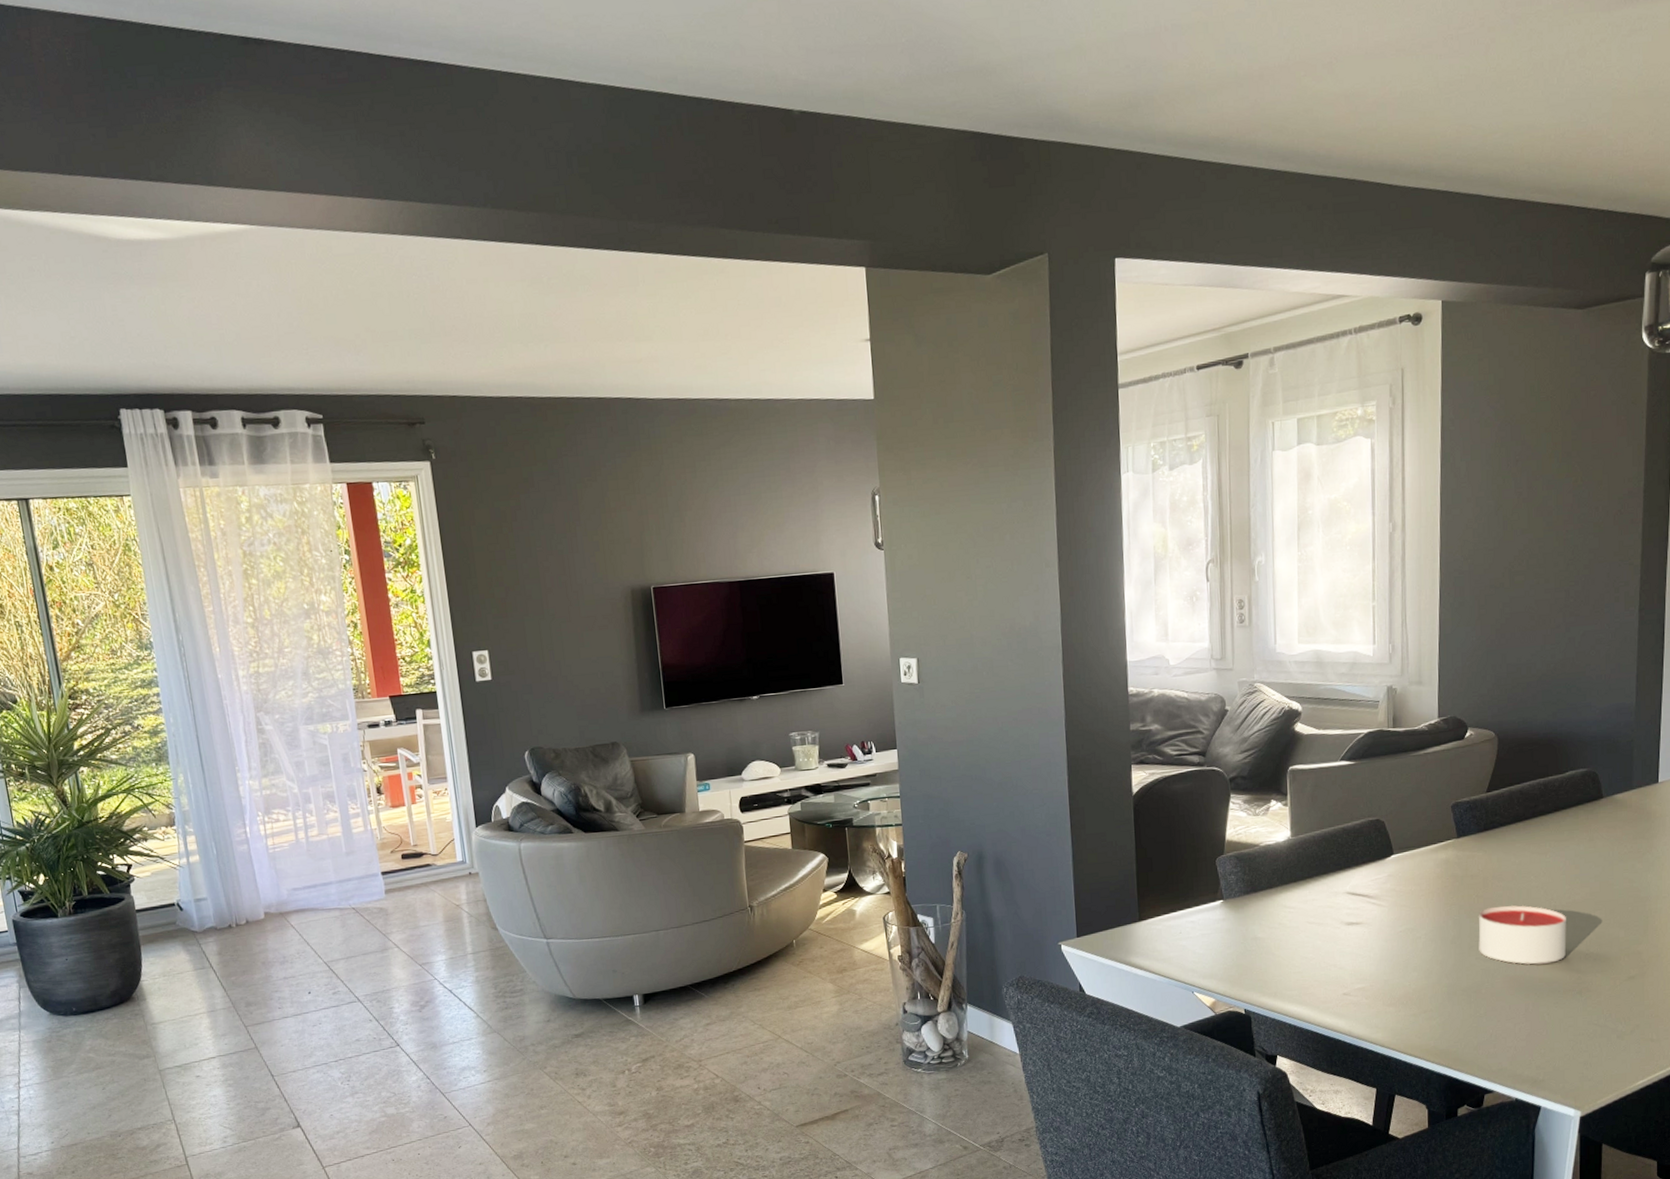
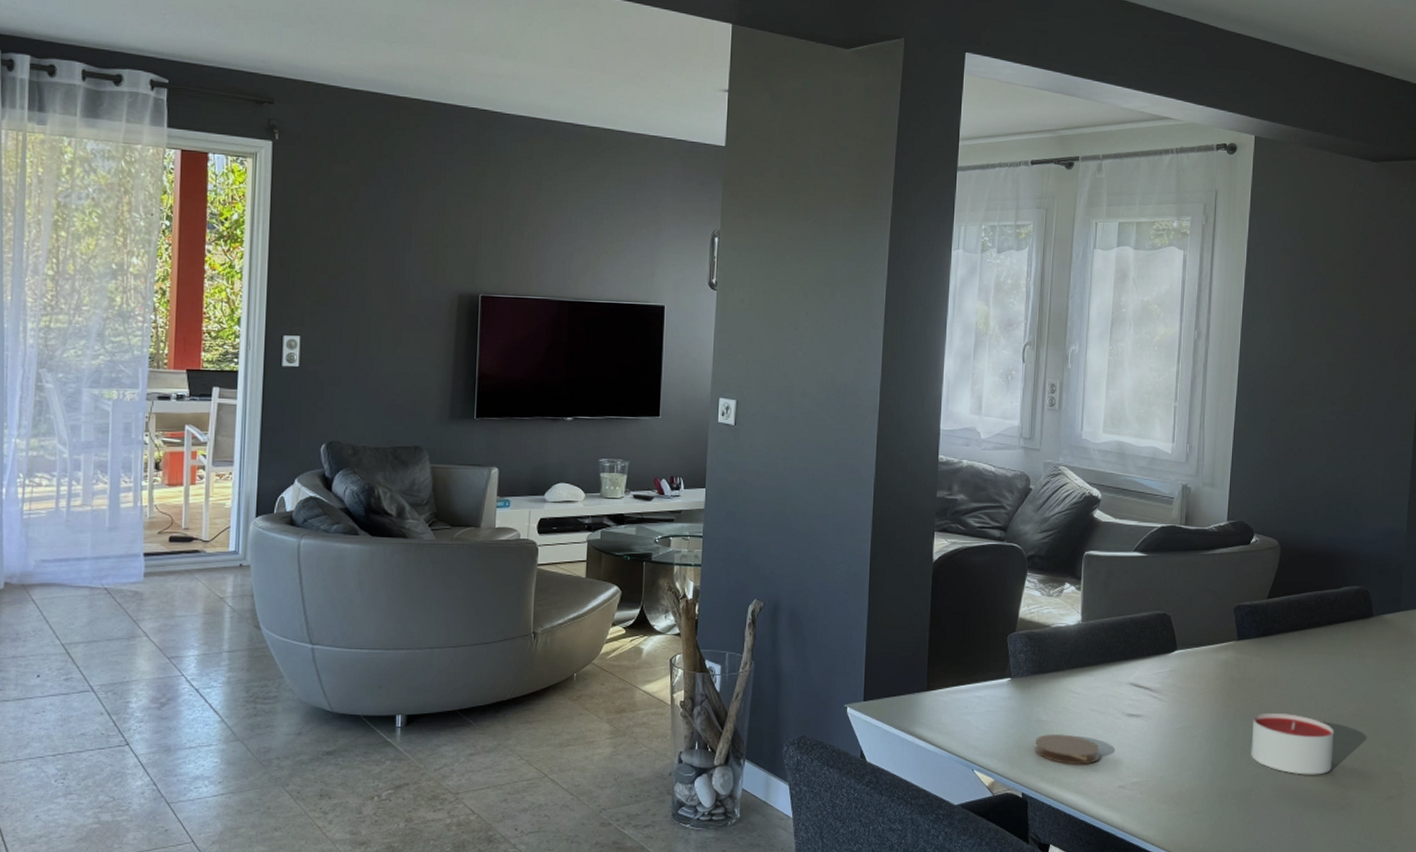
coaster: none [1253,949,1321,978] -> present [1034,734,1101,765]

